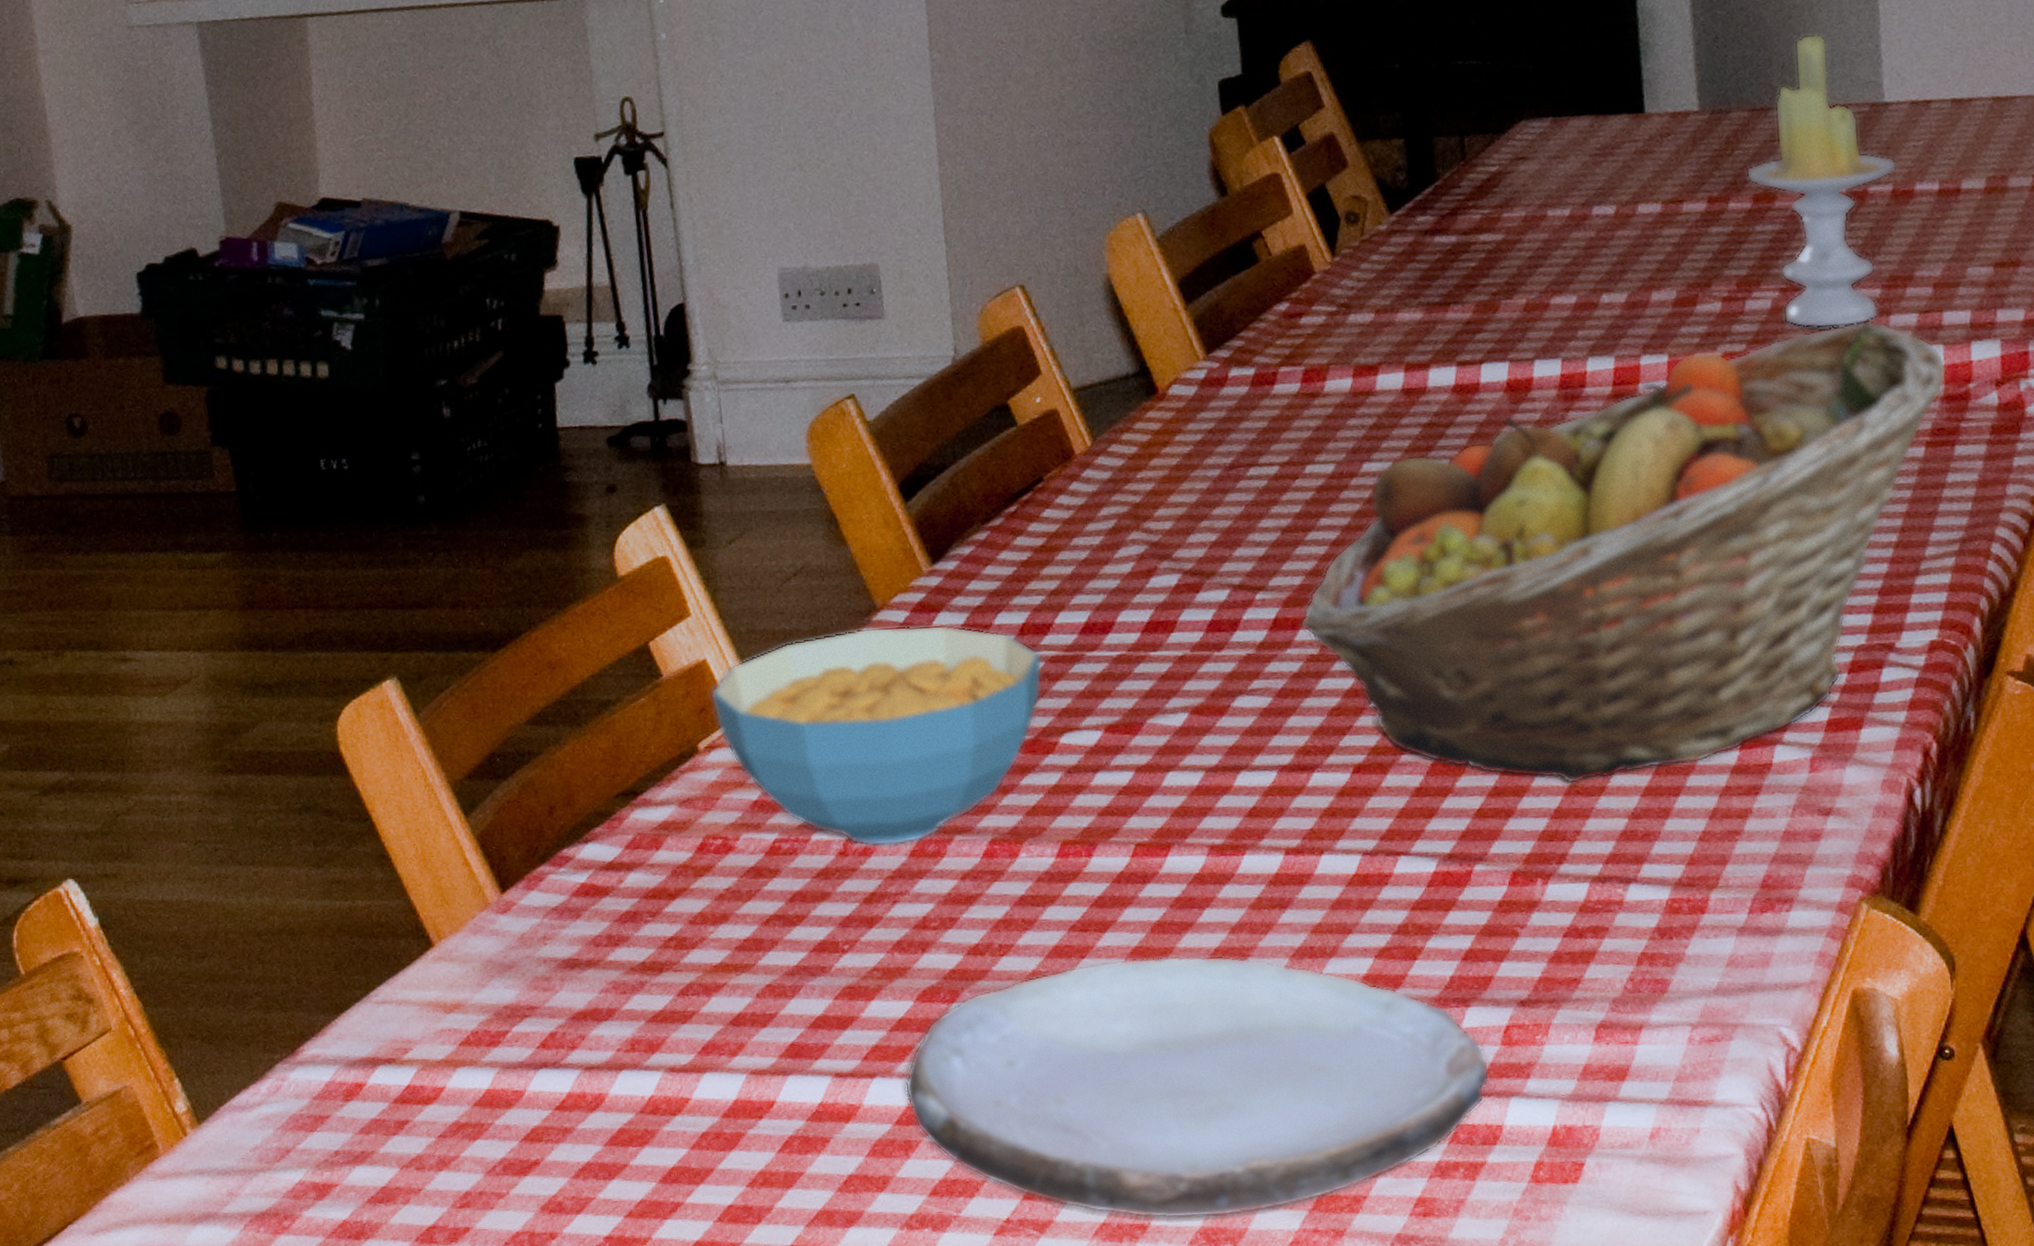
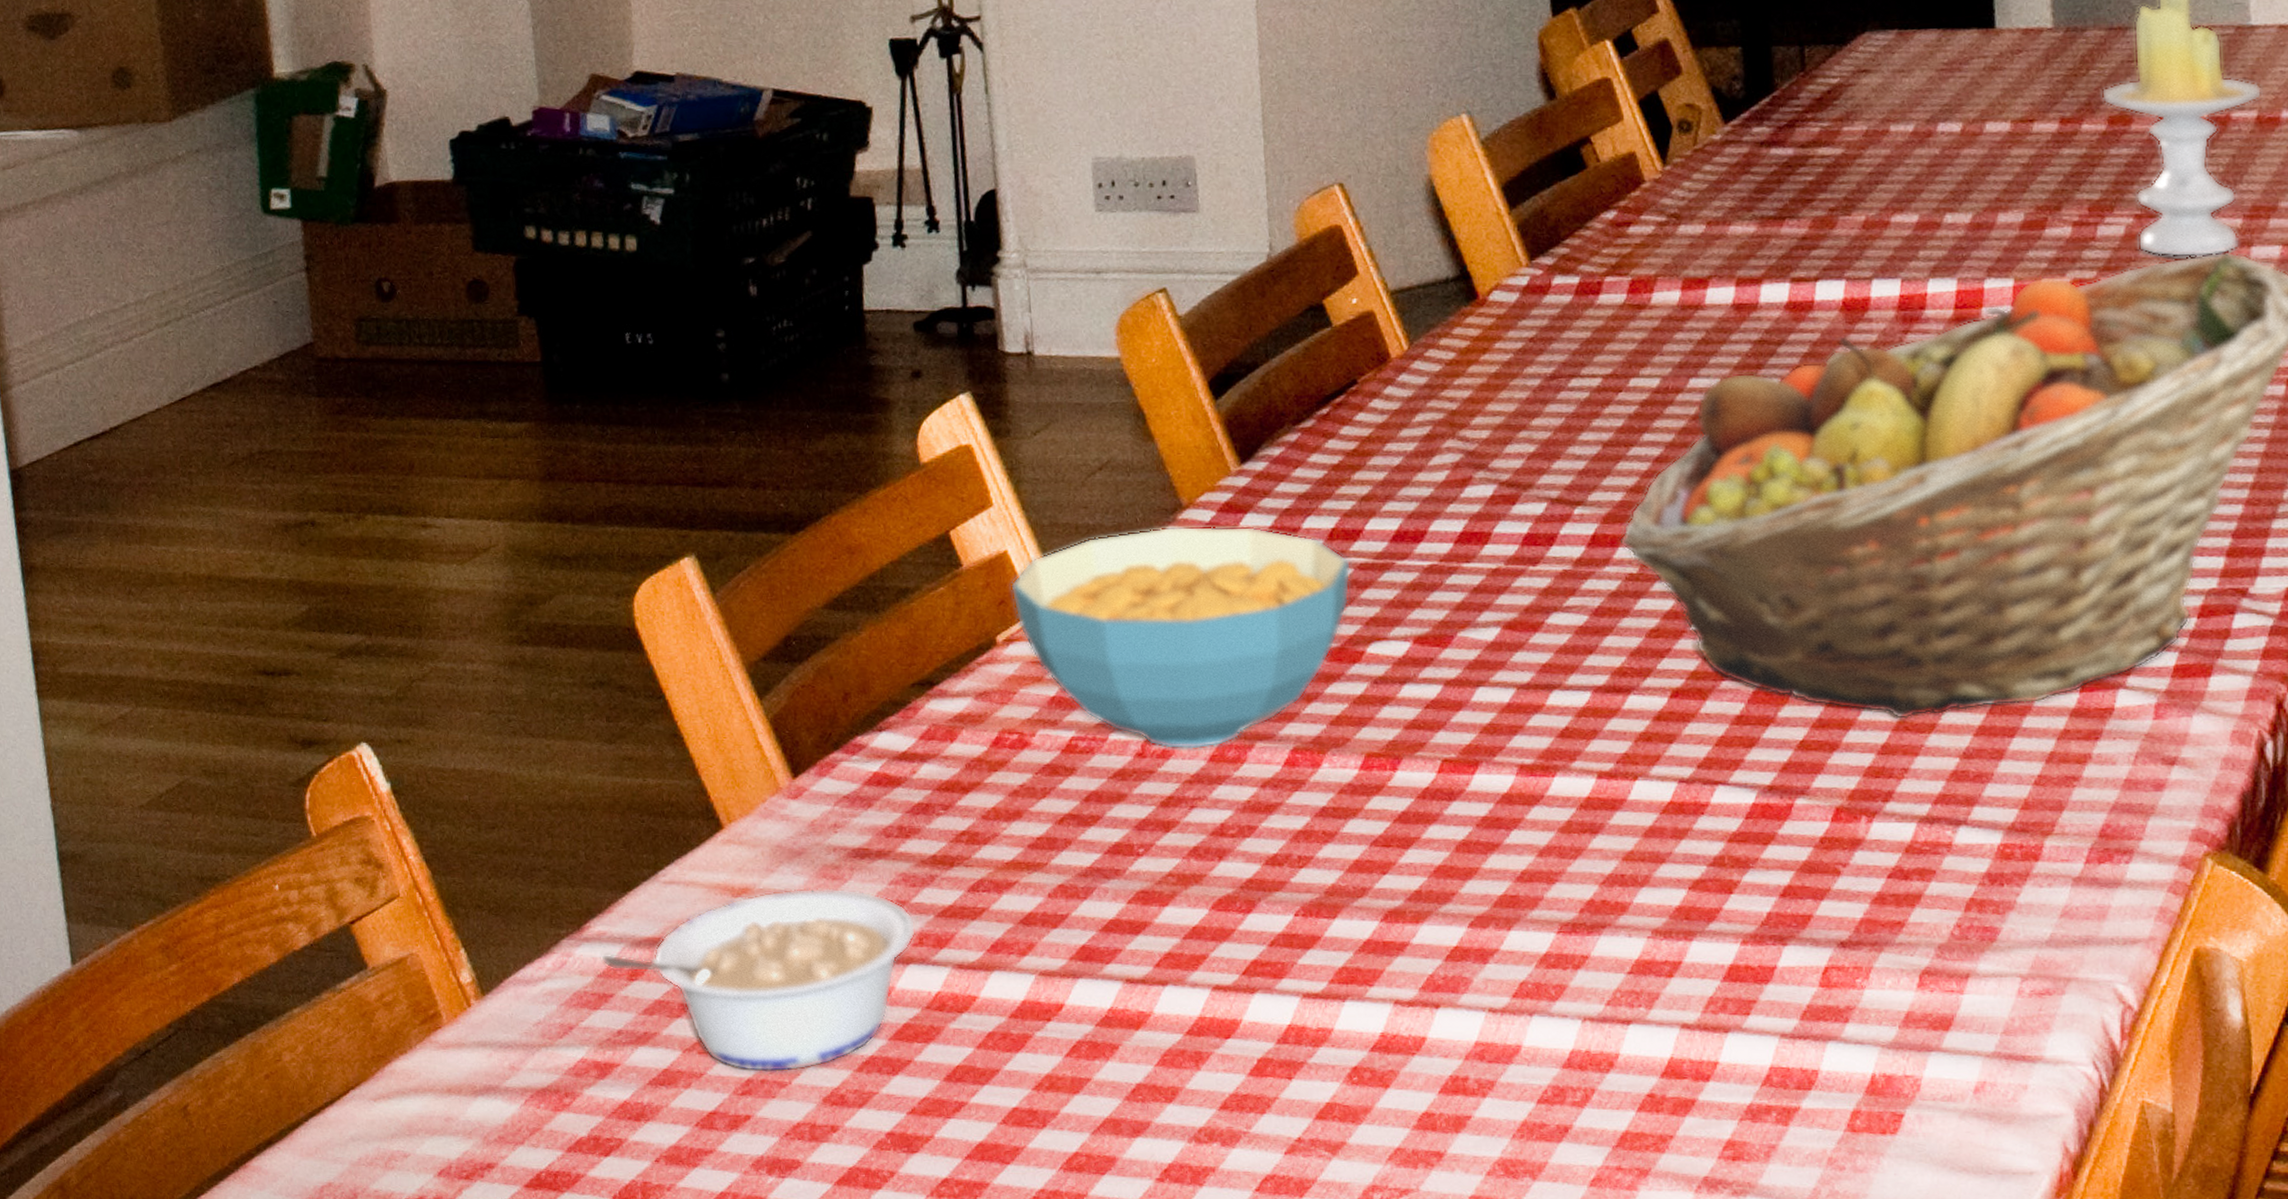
legume: none [316,999,628,1185] -> present [601,888,917,1072]
plate: present [904,956,1490,1219] -> none [1197,877,1807,1148]

